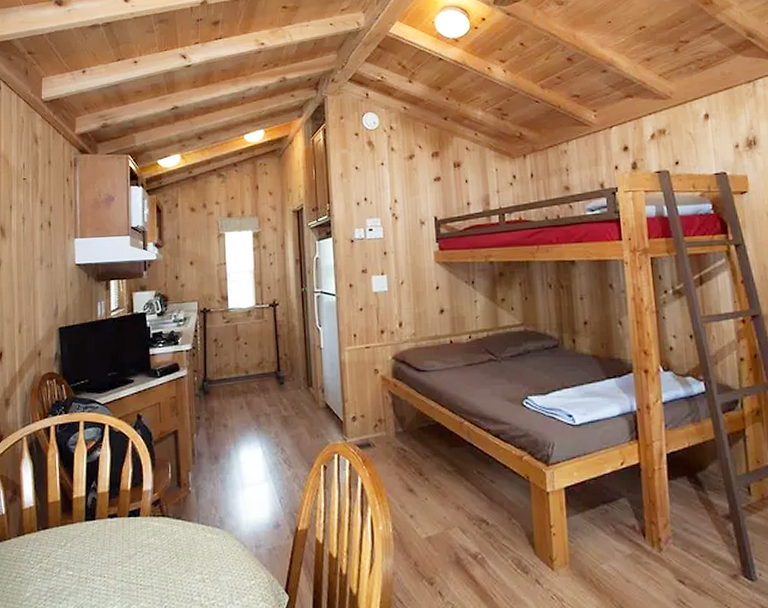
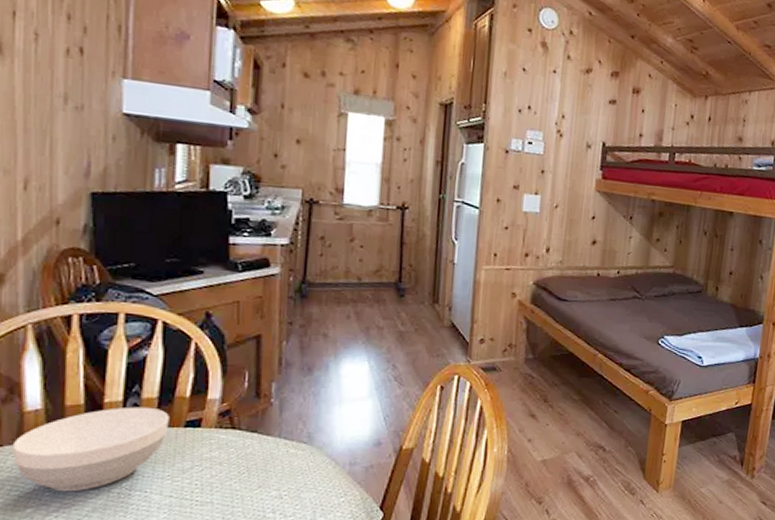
bowl: none [16,500,117,578] -> present [12,406,170,492]

